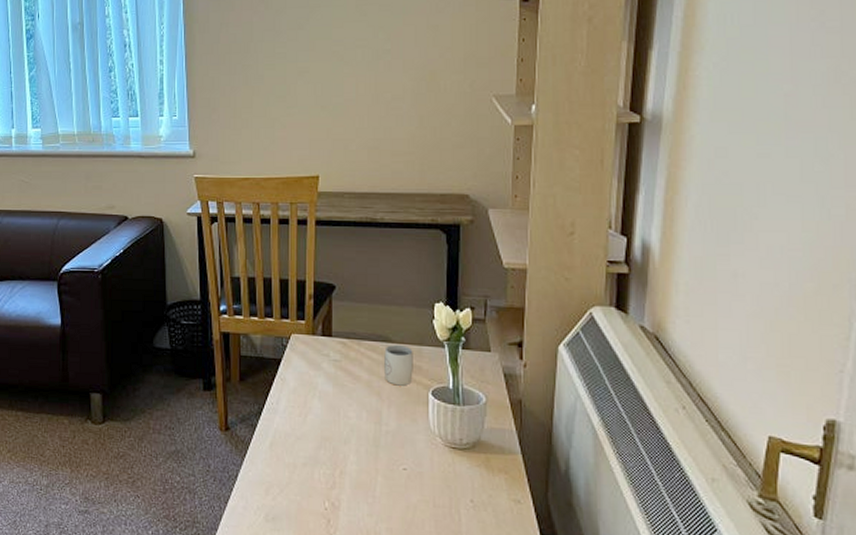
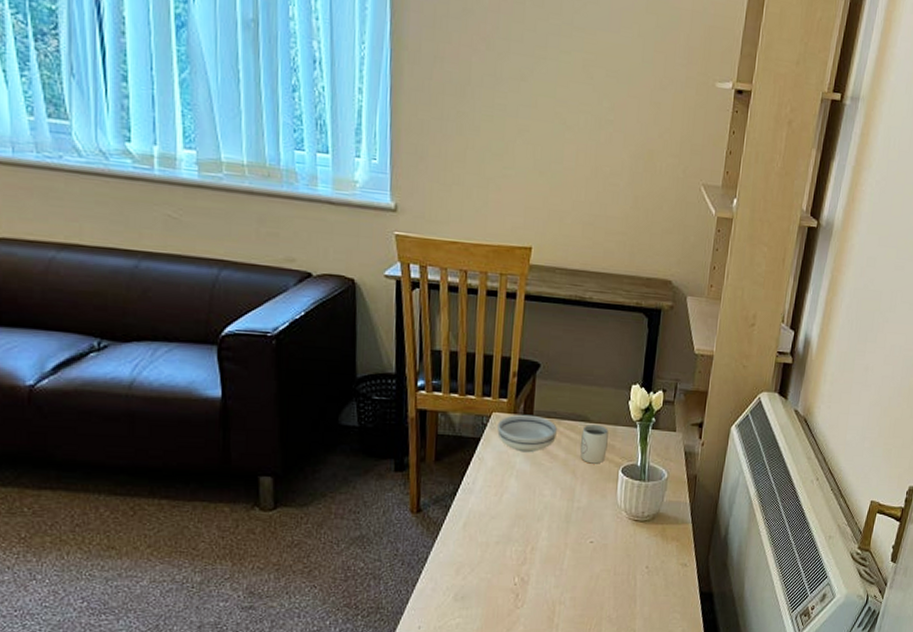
bowl: none [297,335,357,373] -> present [497,414,557,452]

